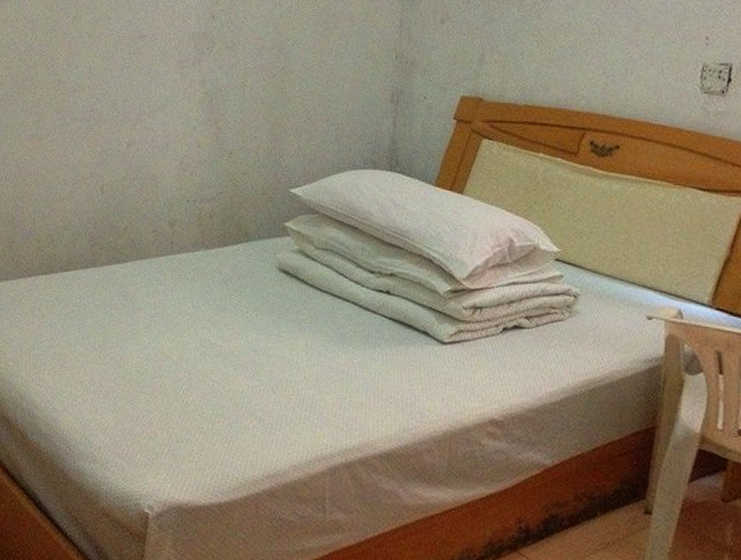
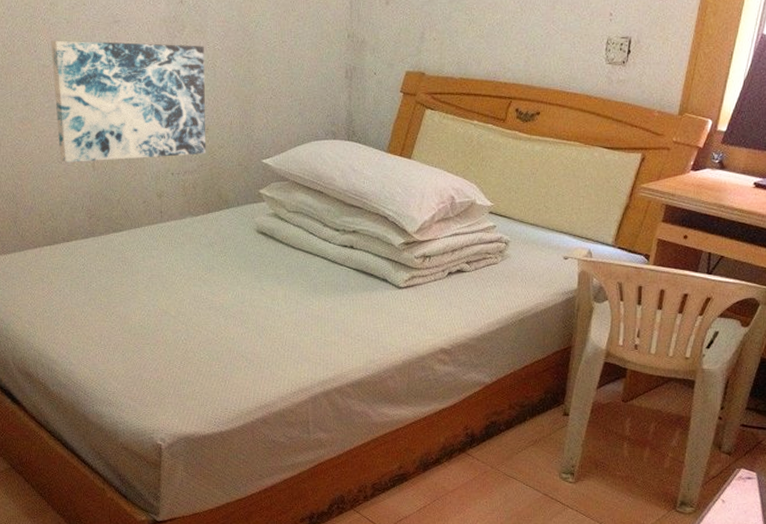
wall art: none [66,55,234,185] -> present [50,40,205,162]

